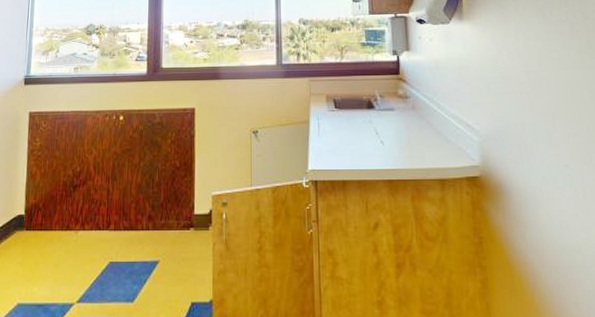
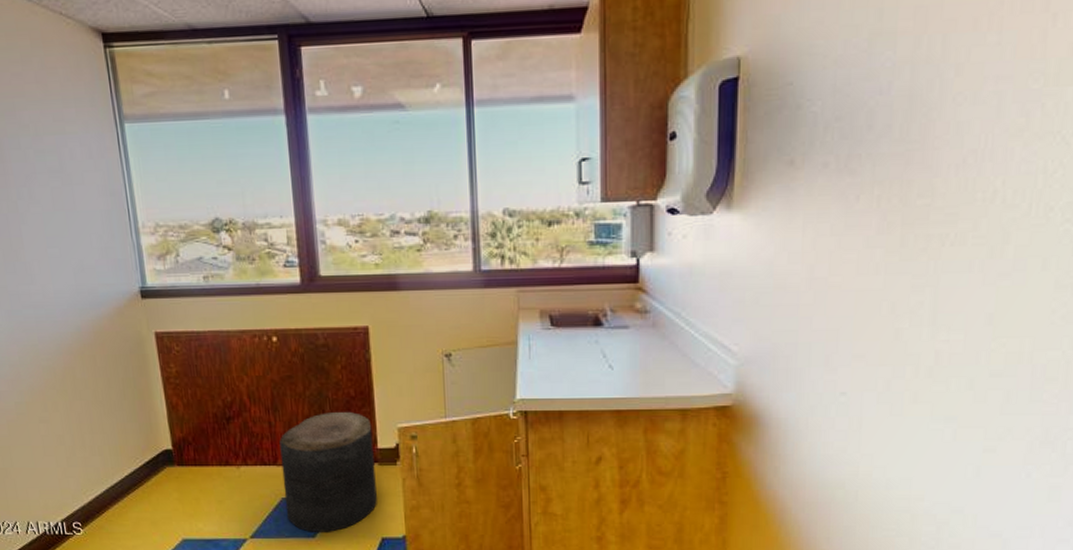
stool: none [111,181,191,297] -> present [279,412,377,532]

